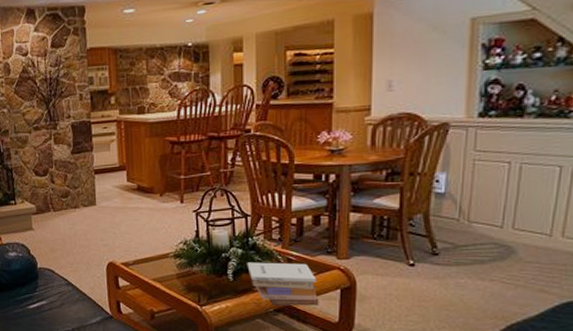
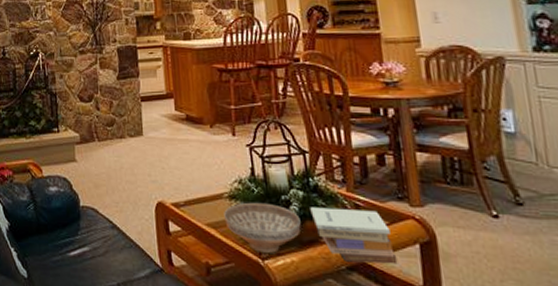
decorative bowl: none [169,260,237,301] -> present [224,202,302,253]

